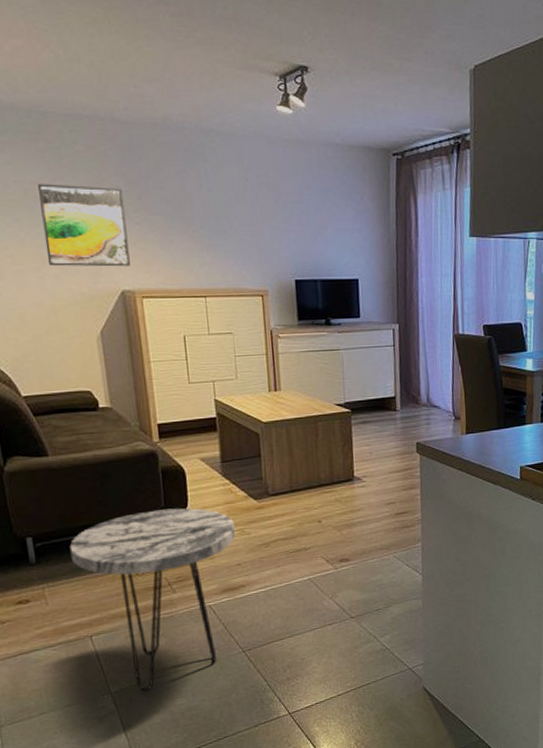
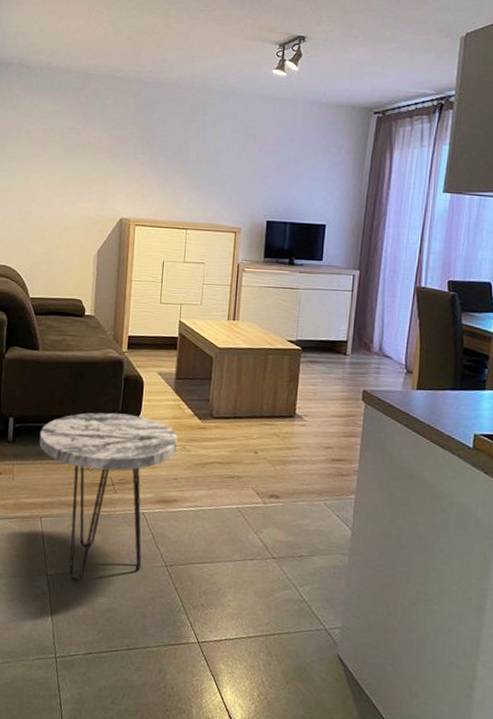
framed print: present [38,183,130,267] -> none [69,129,135,199]

